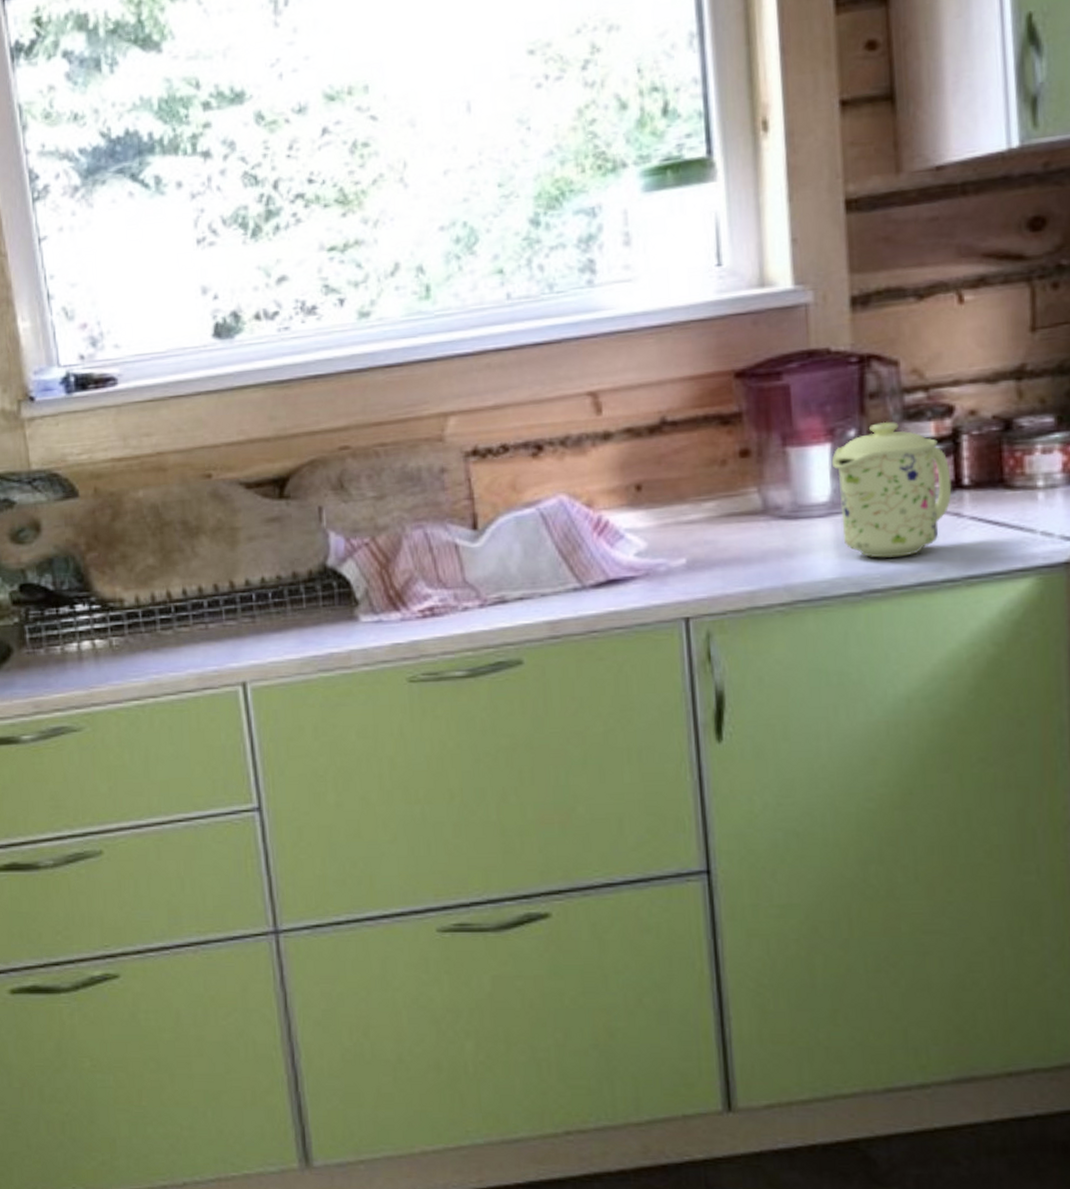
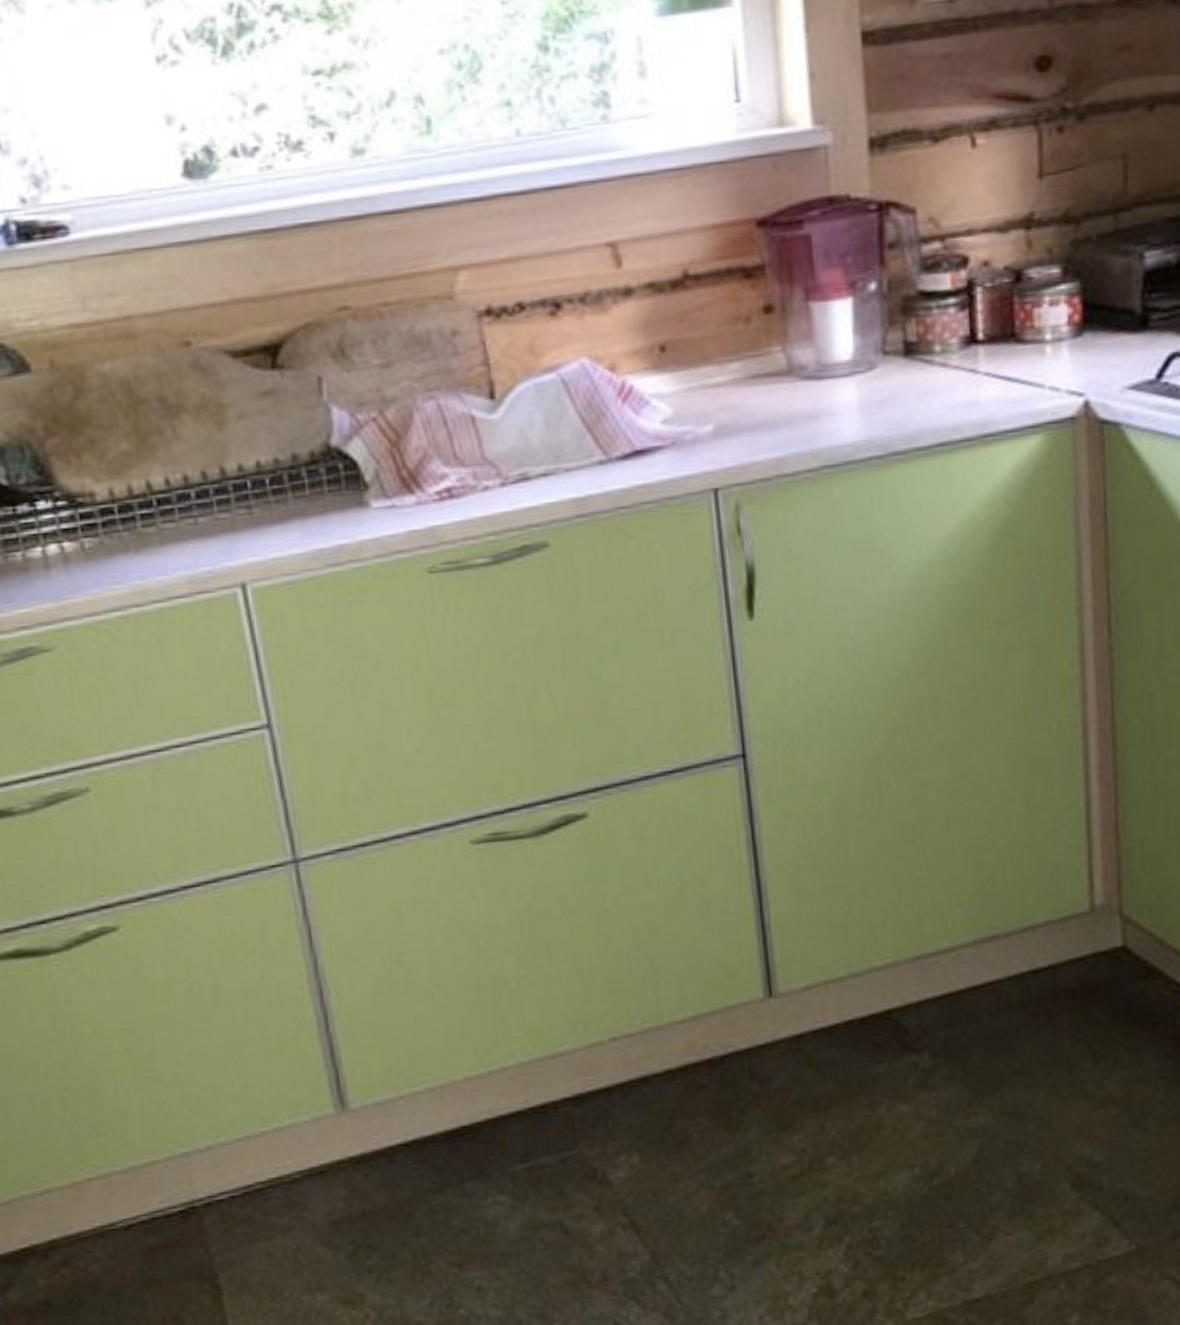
mug: present [831,421,952,558] -> none [853,273,968,419]

